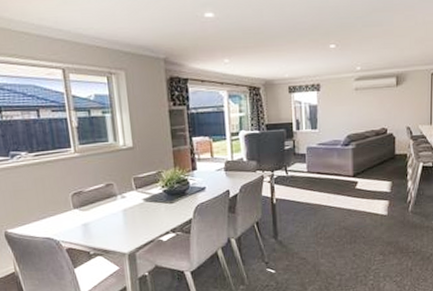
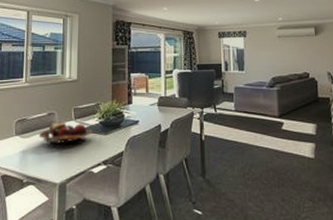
fruit basket: none [98,192,157,217] -> present [38,122,93,146]

